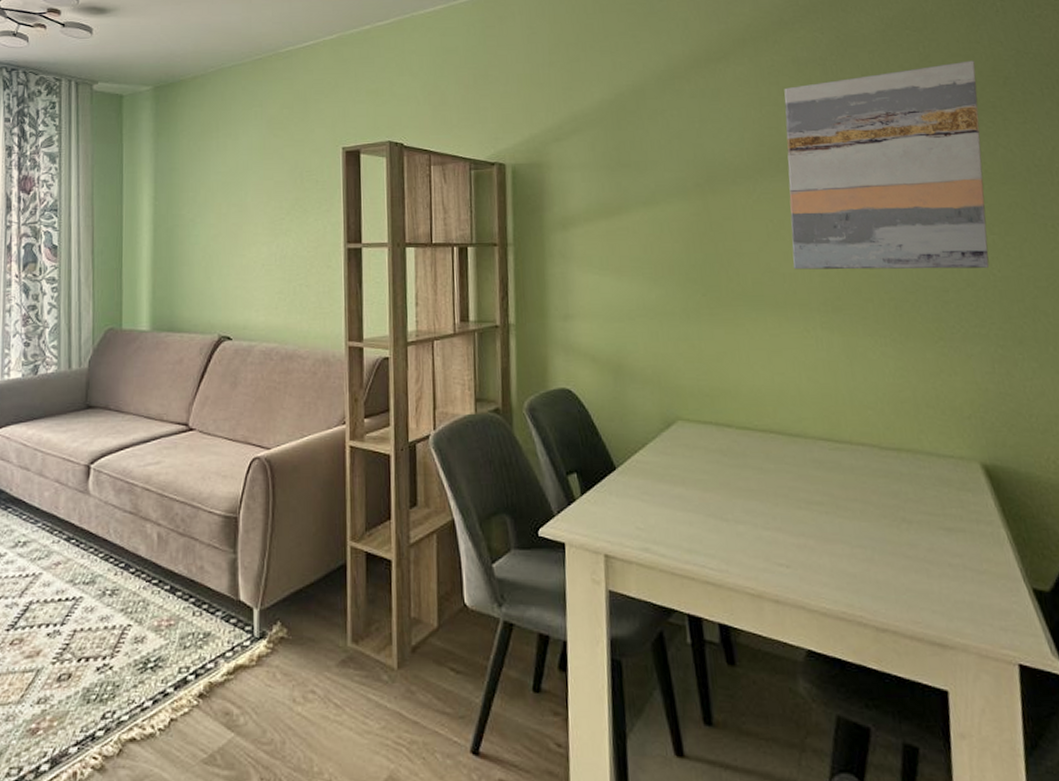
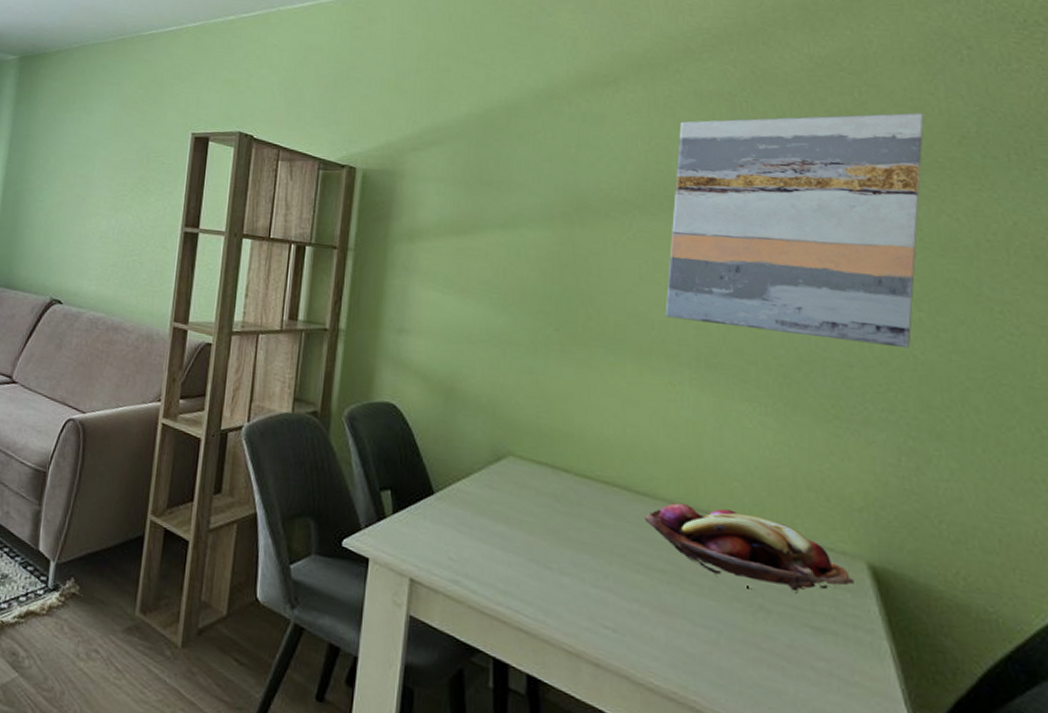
fruit basket: none [799,436,973,501] -> present [645,503,854,594]

